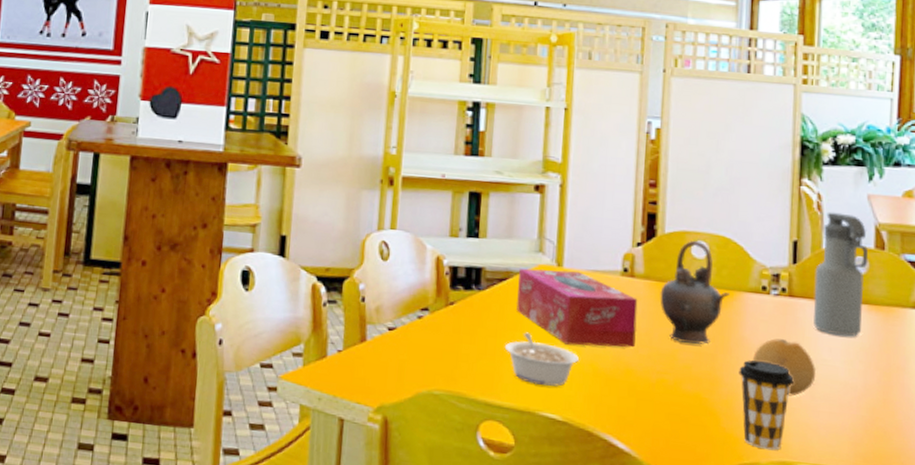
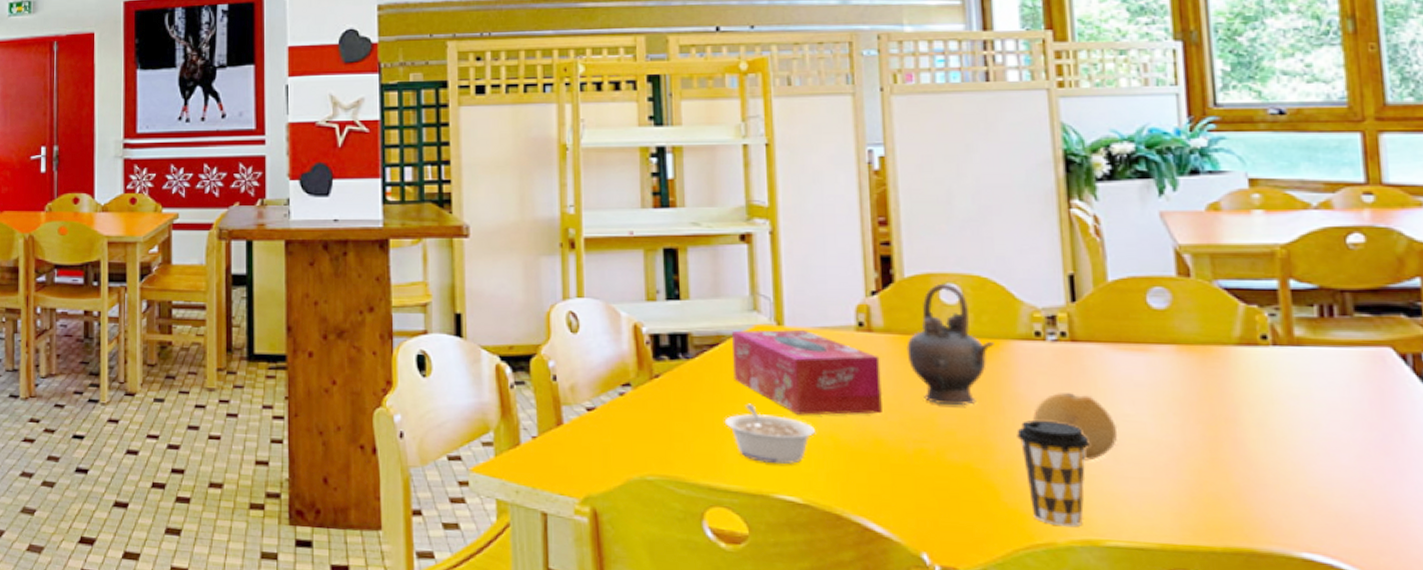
water bottle: present [813,212,868,337] -> none [1101,236,1171,385]

